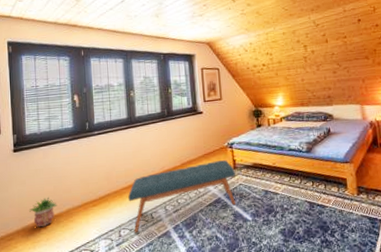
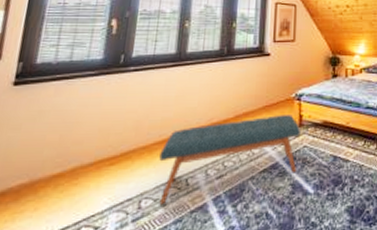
potted plant: present [28,197,57,227] -> none [16,149,60,192]

